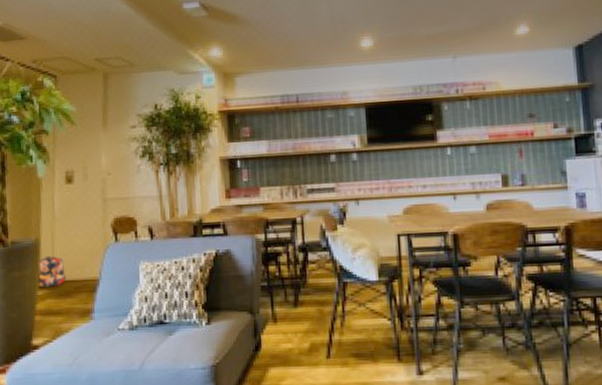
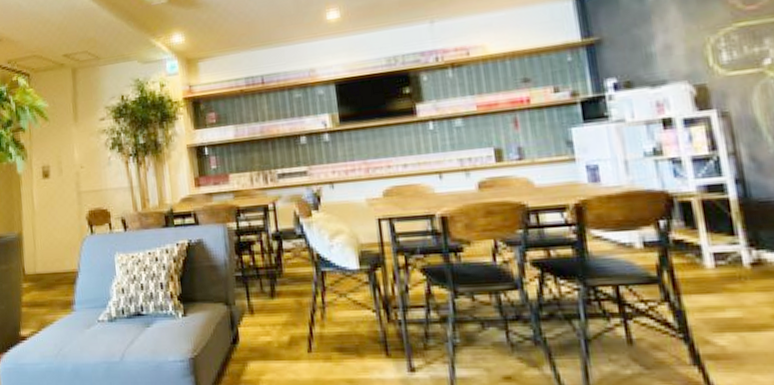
backpack: present [37,255,67,287] -> none [22,249,48,280]

